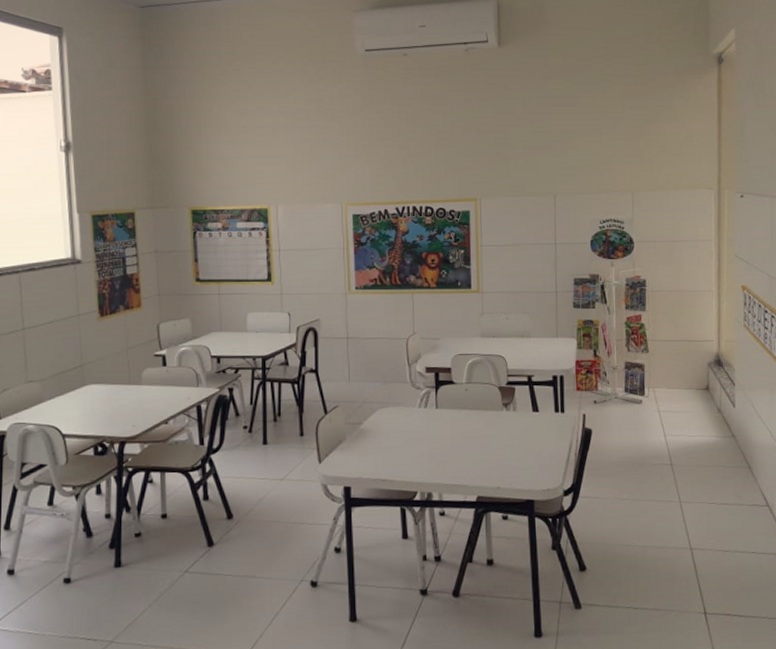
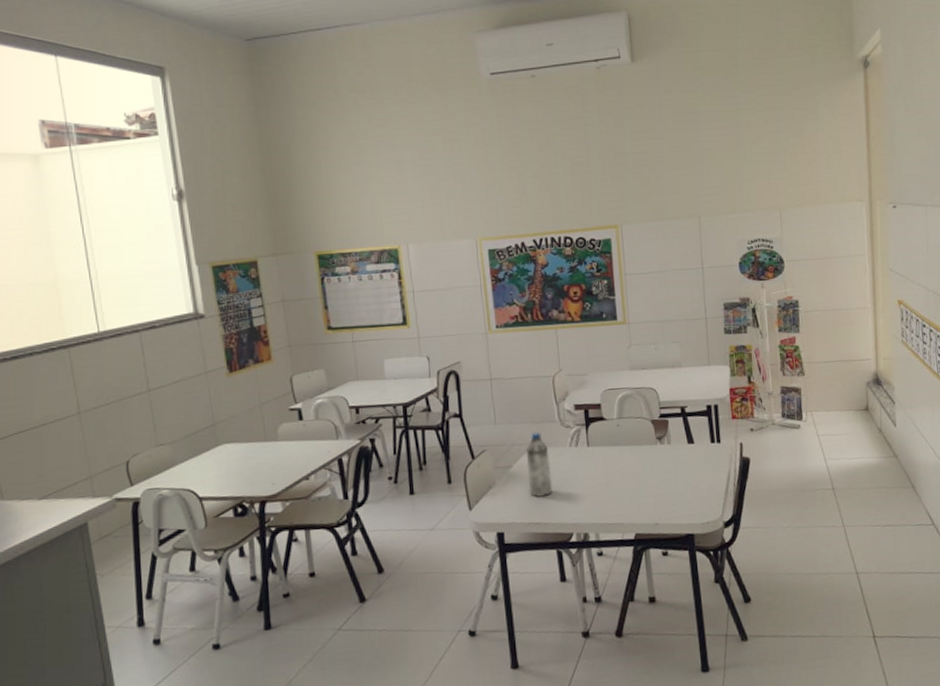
water bottle: none [376,391,401,455] -> present [525,431,553,498]

